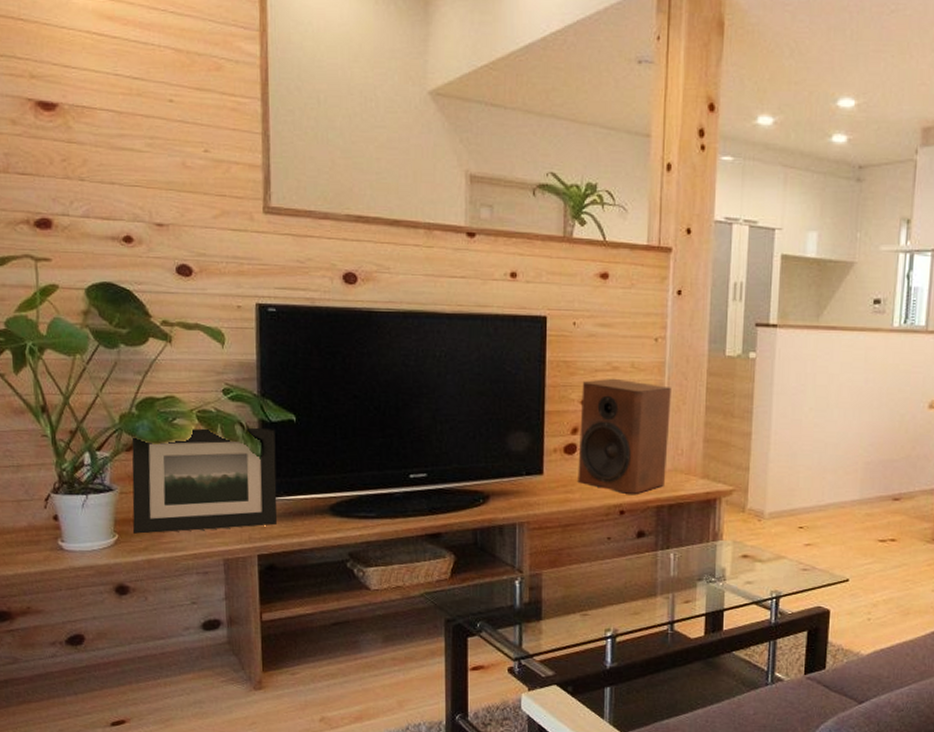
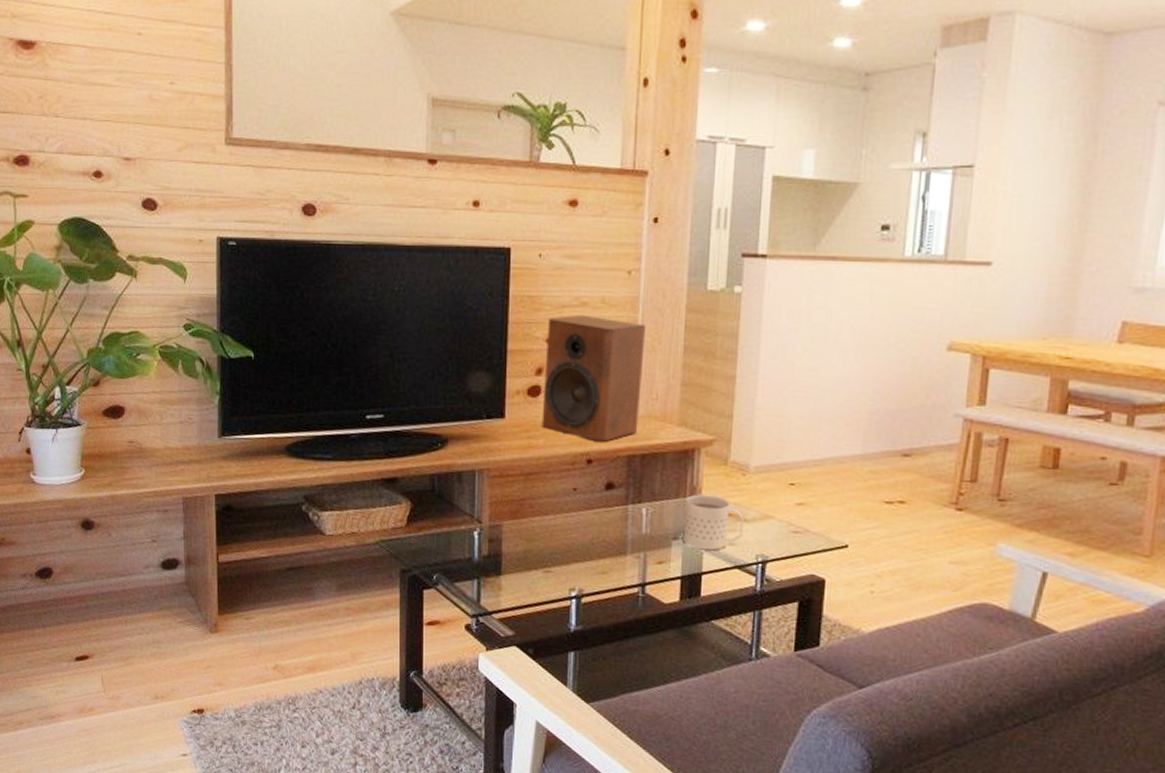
picture frame: present [131,427,277,534] -> none [98,364,235,470]
mug: none [707,539,760,589] -> present [683,494,744,551]

